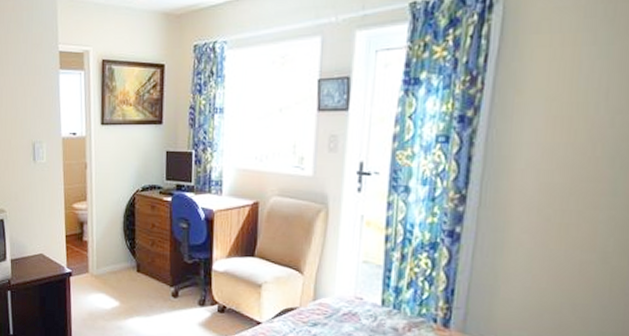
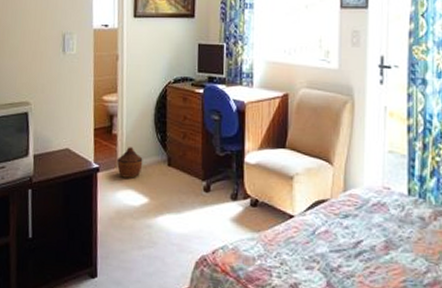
woven basket: none [87,253,113,283] -> present [116,147,143,178]

